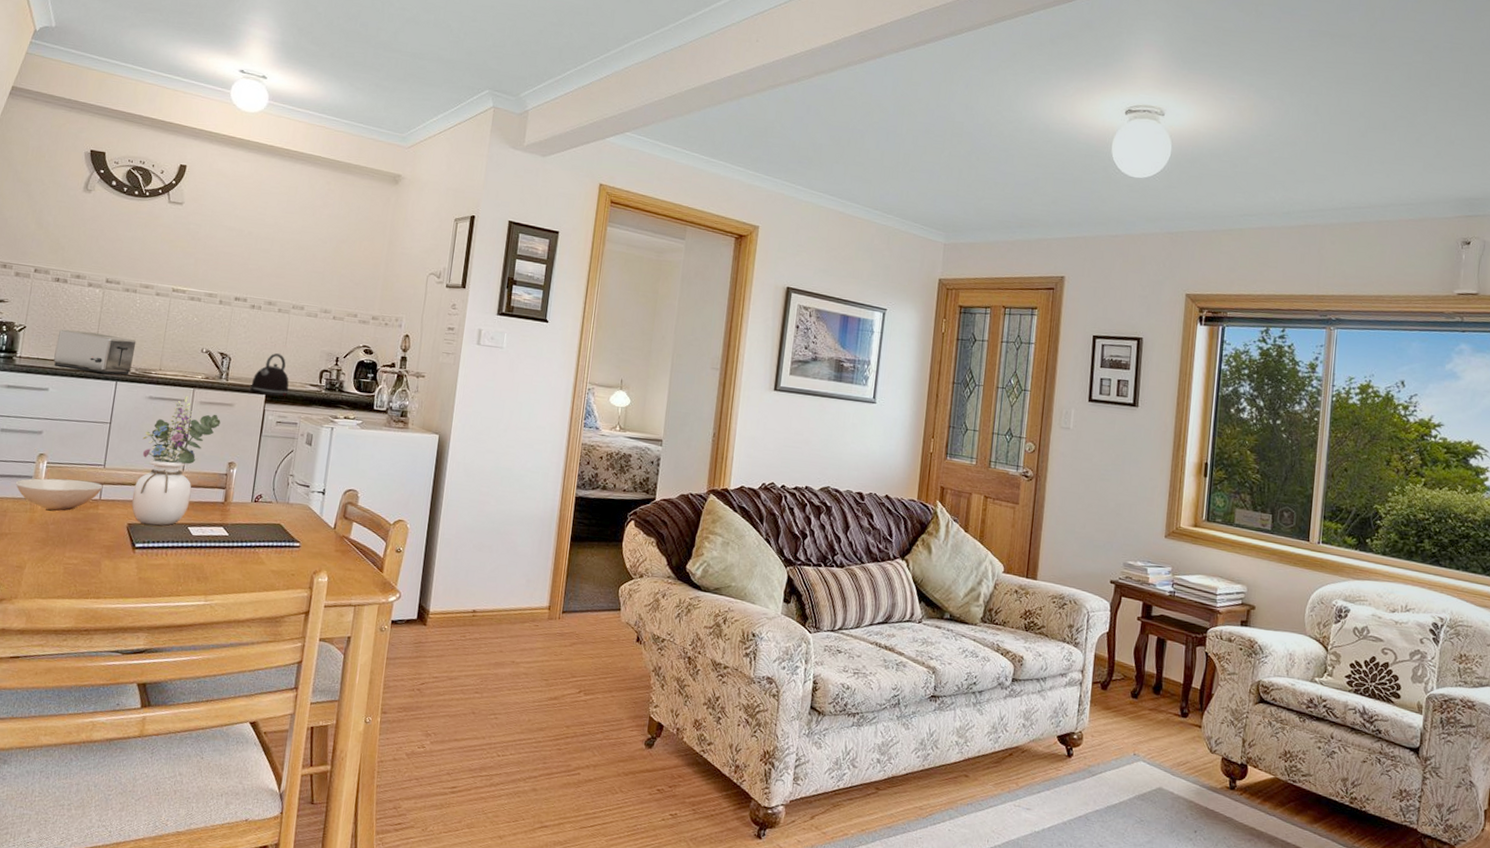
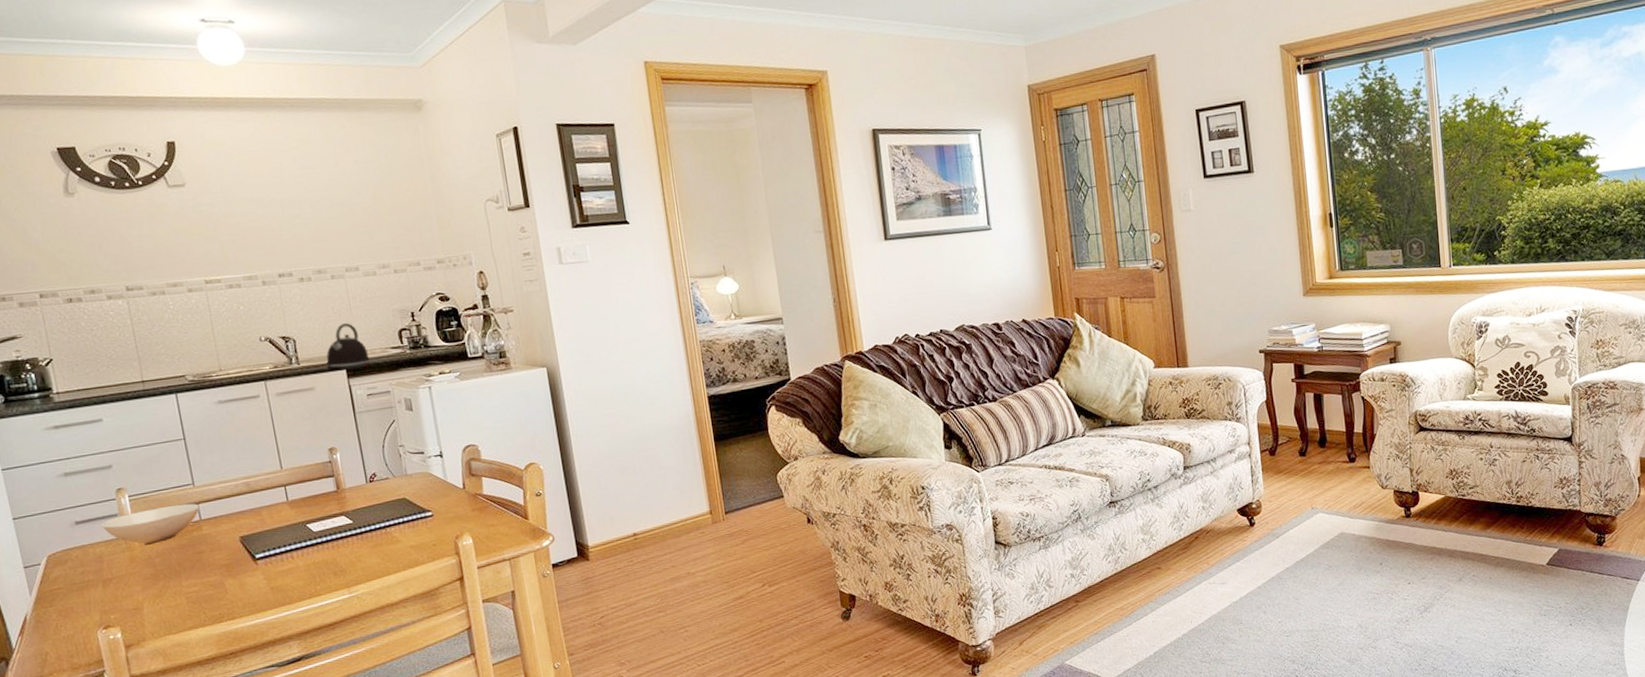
toaster: present [53,329,137,376] -> none [92,344,188,394]
bouquet: present [131,396,221,527] -> none [225,391,307,534]

